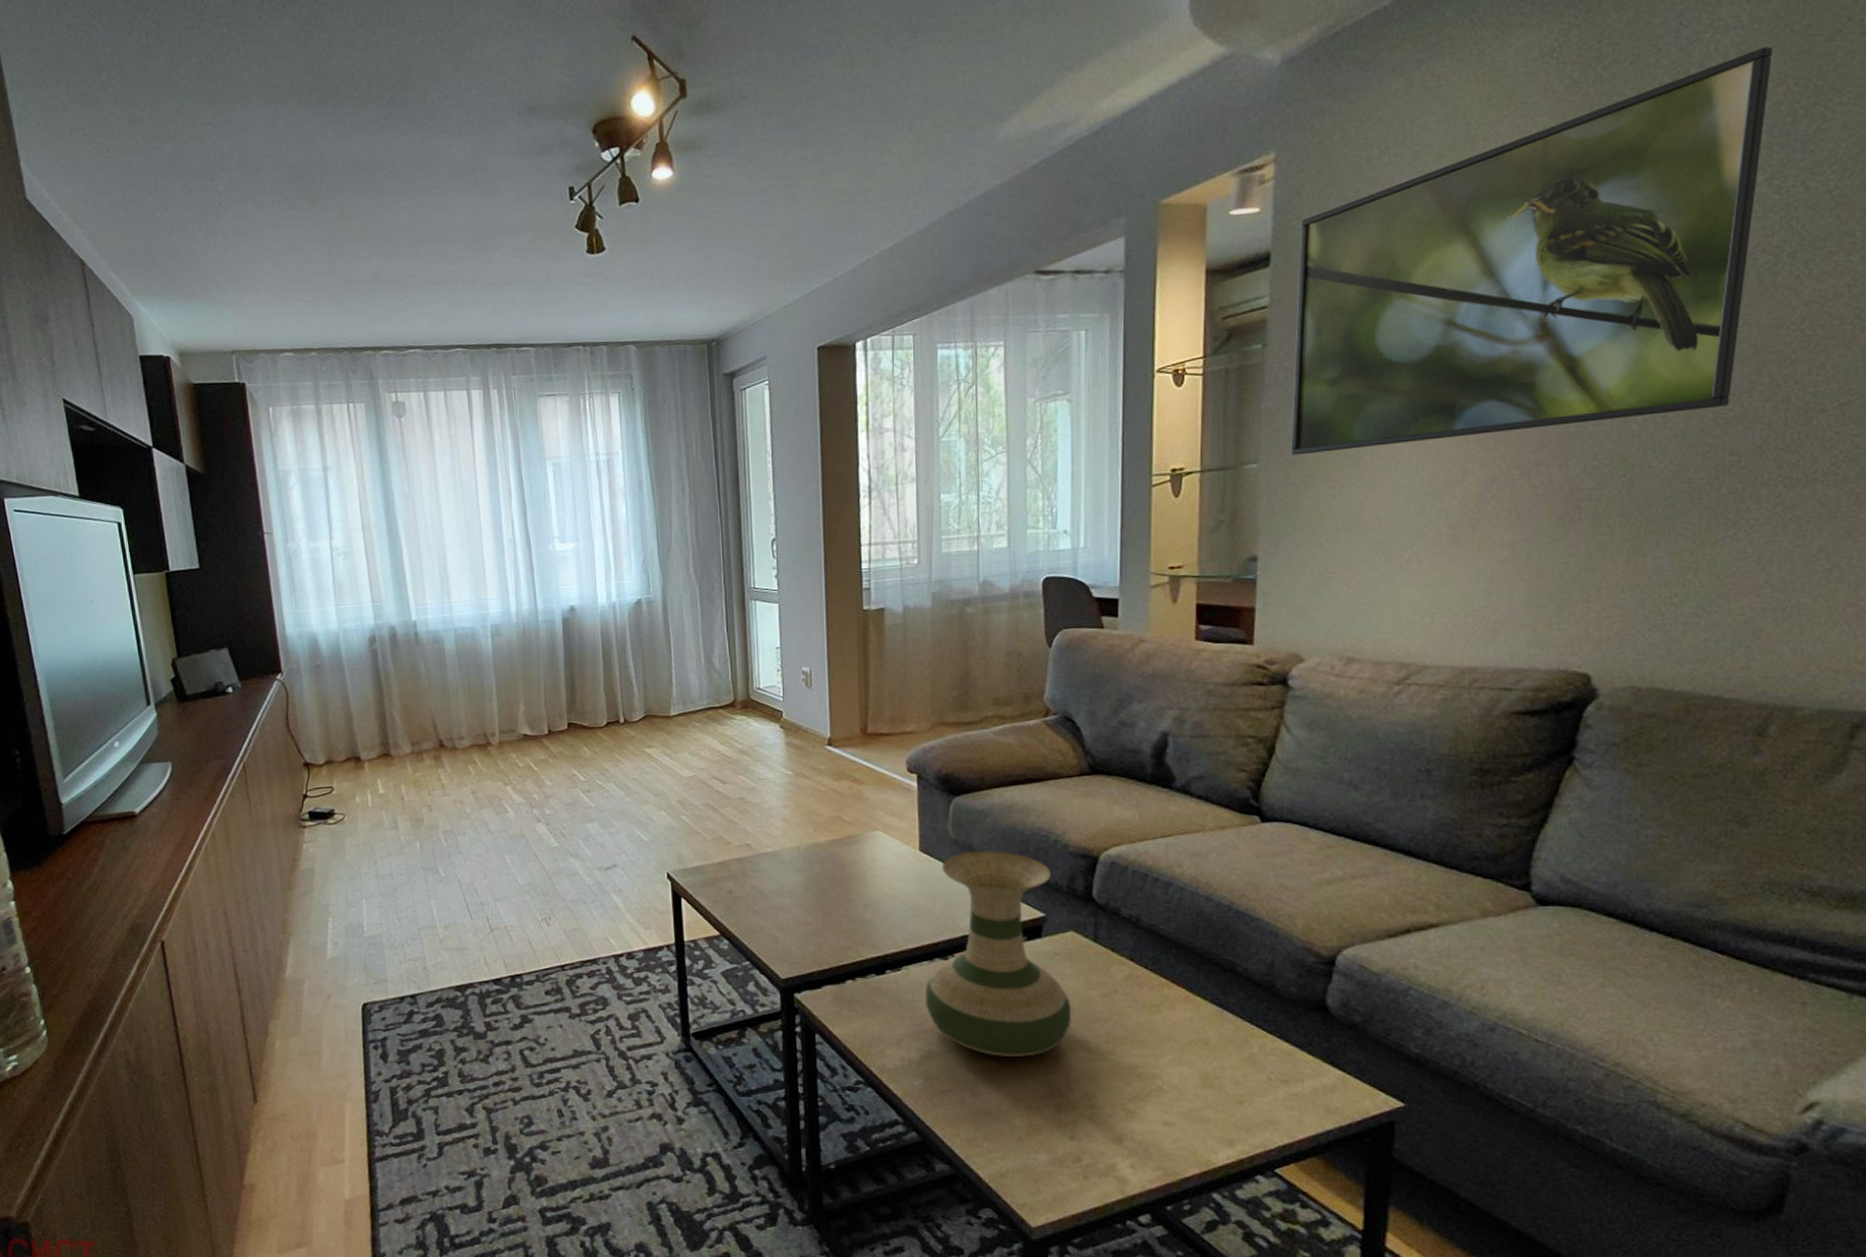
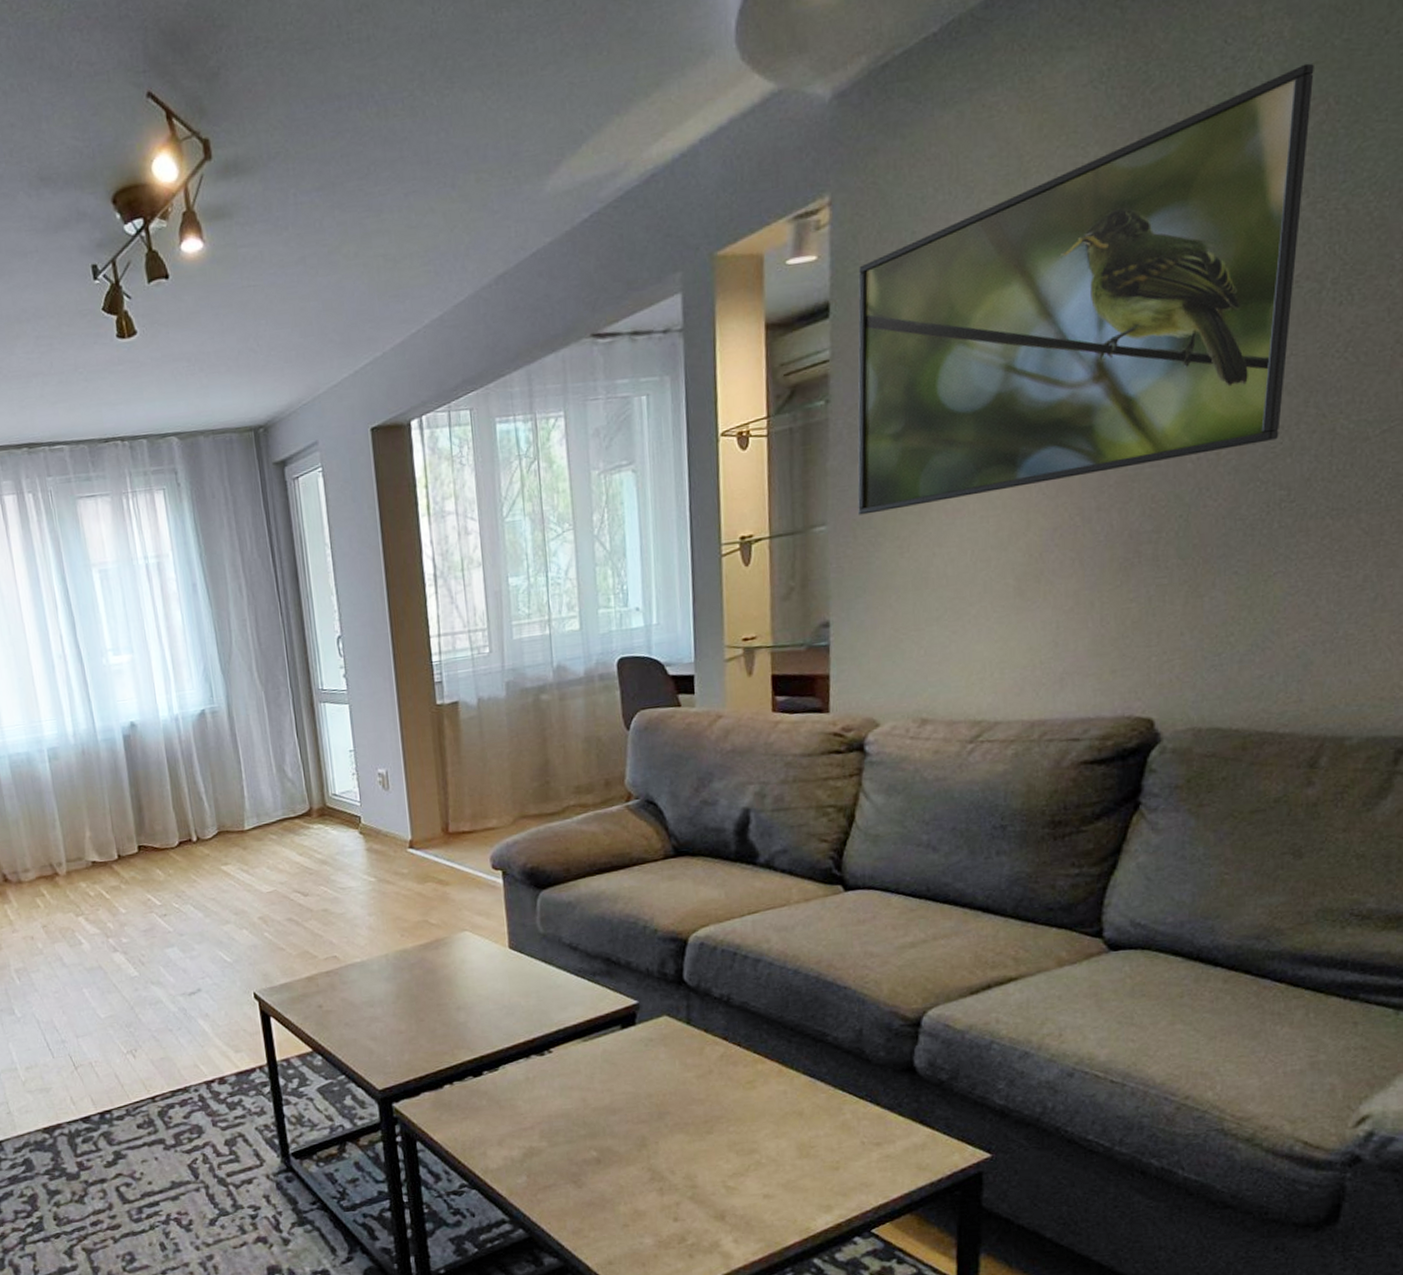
vase: present [925,850,1072,1057] -> none [523,941,669,1147]

